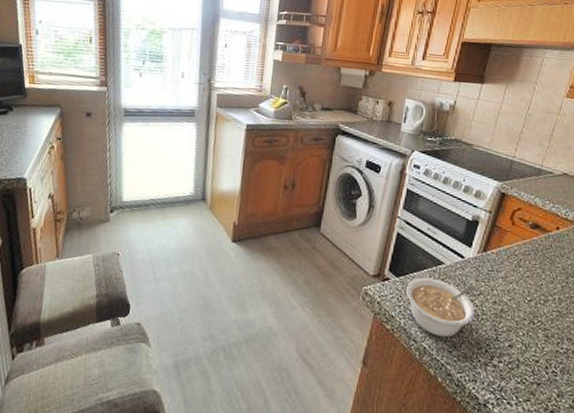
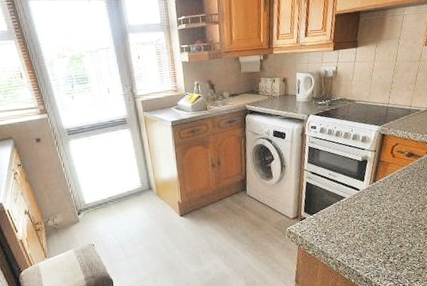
legume: present [406,277,476,338] -> none [319,209,373,252]

